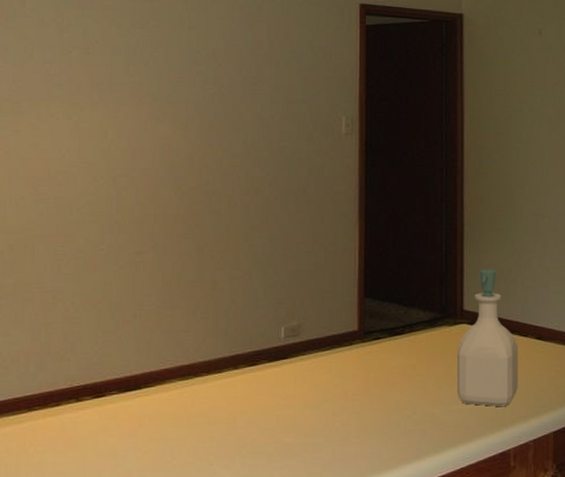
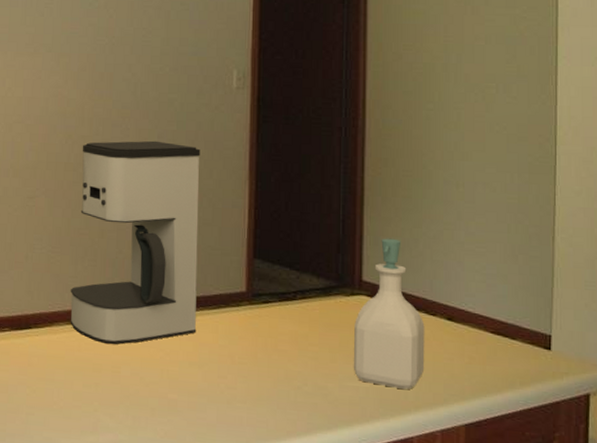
coffee maker: none [182,188,312,395] -> present [70,140,201,344]

